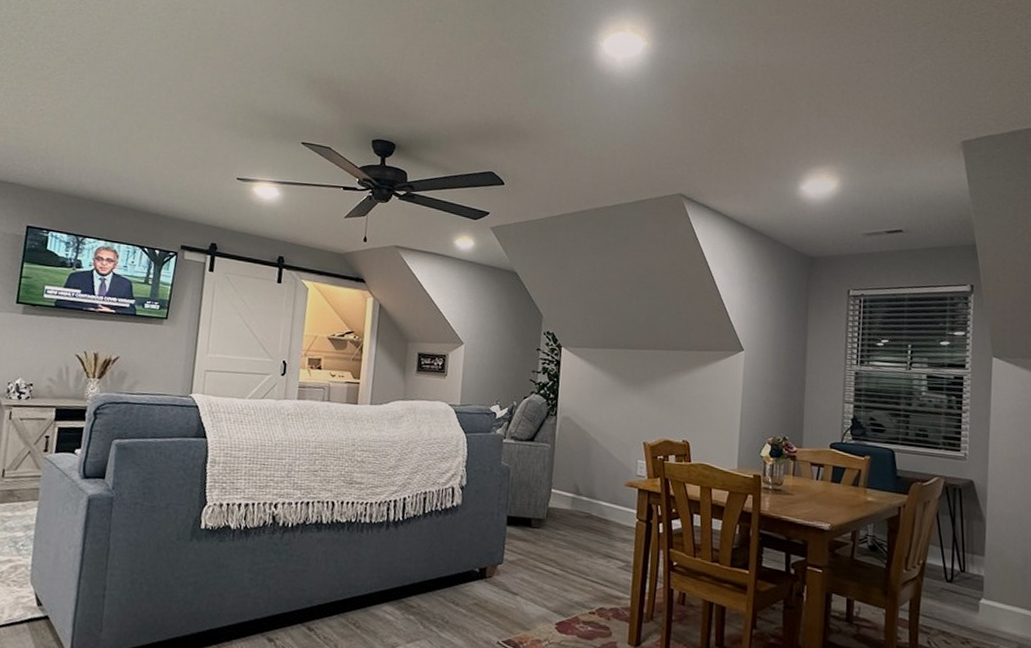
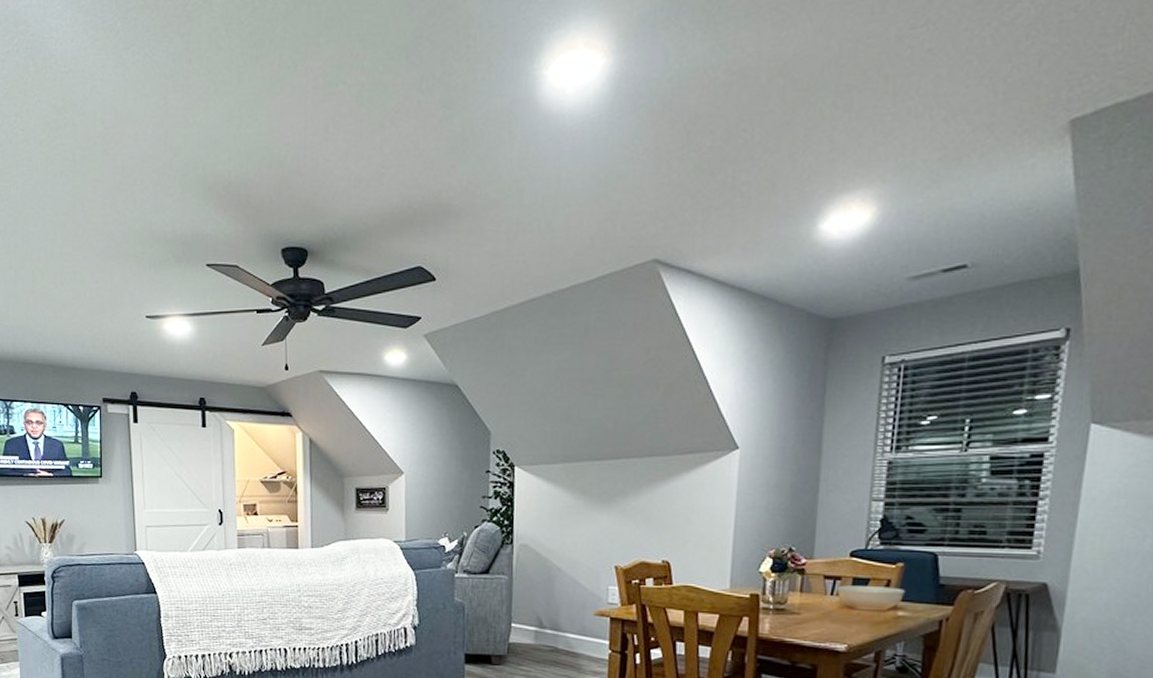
bowl: none [821,472,873,497] -> present [836,585,906,611]

